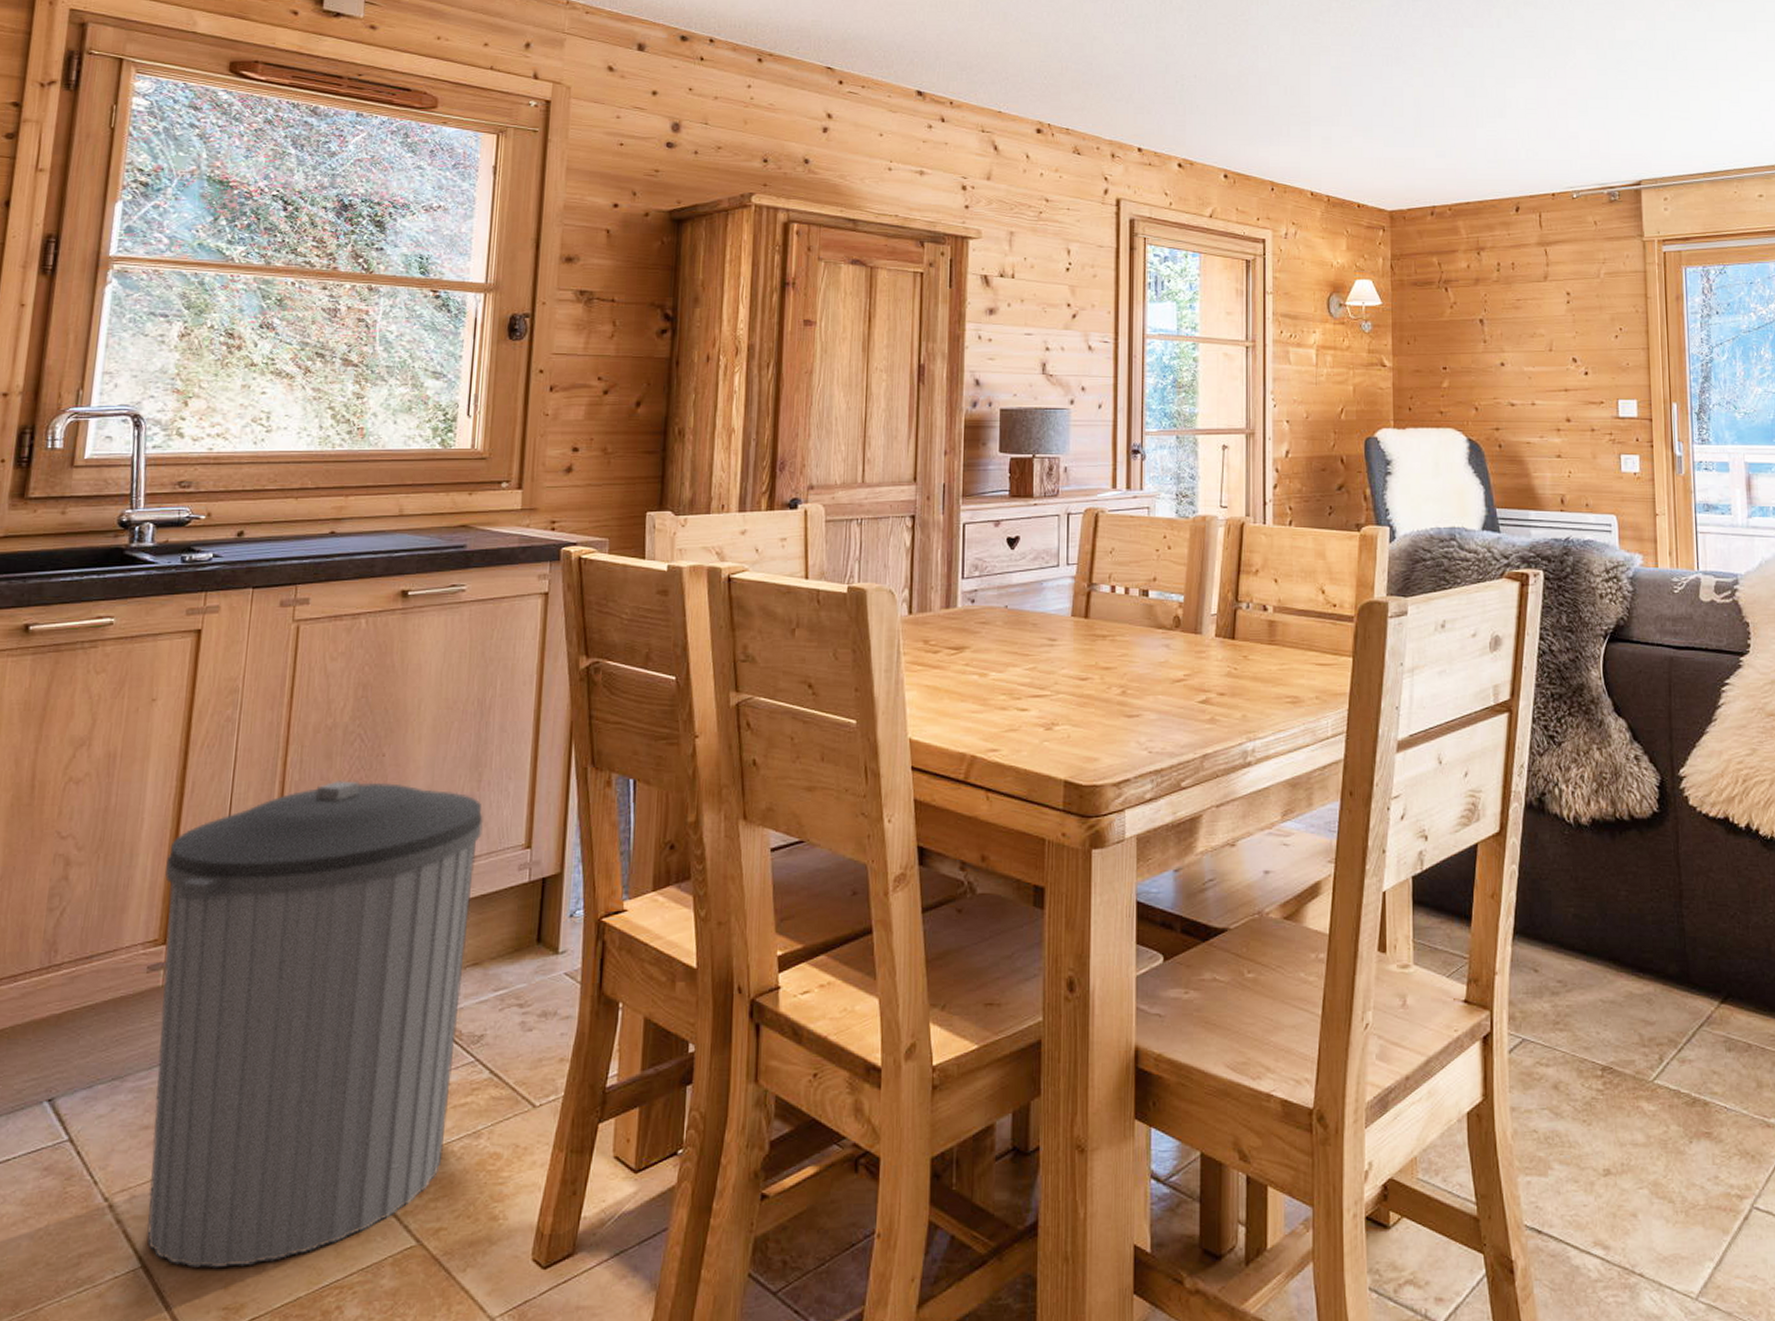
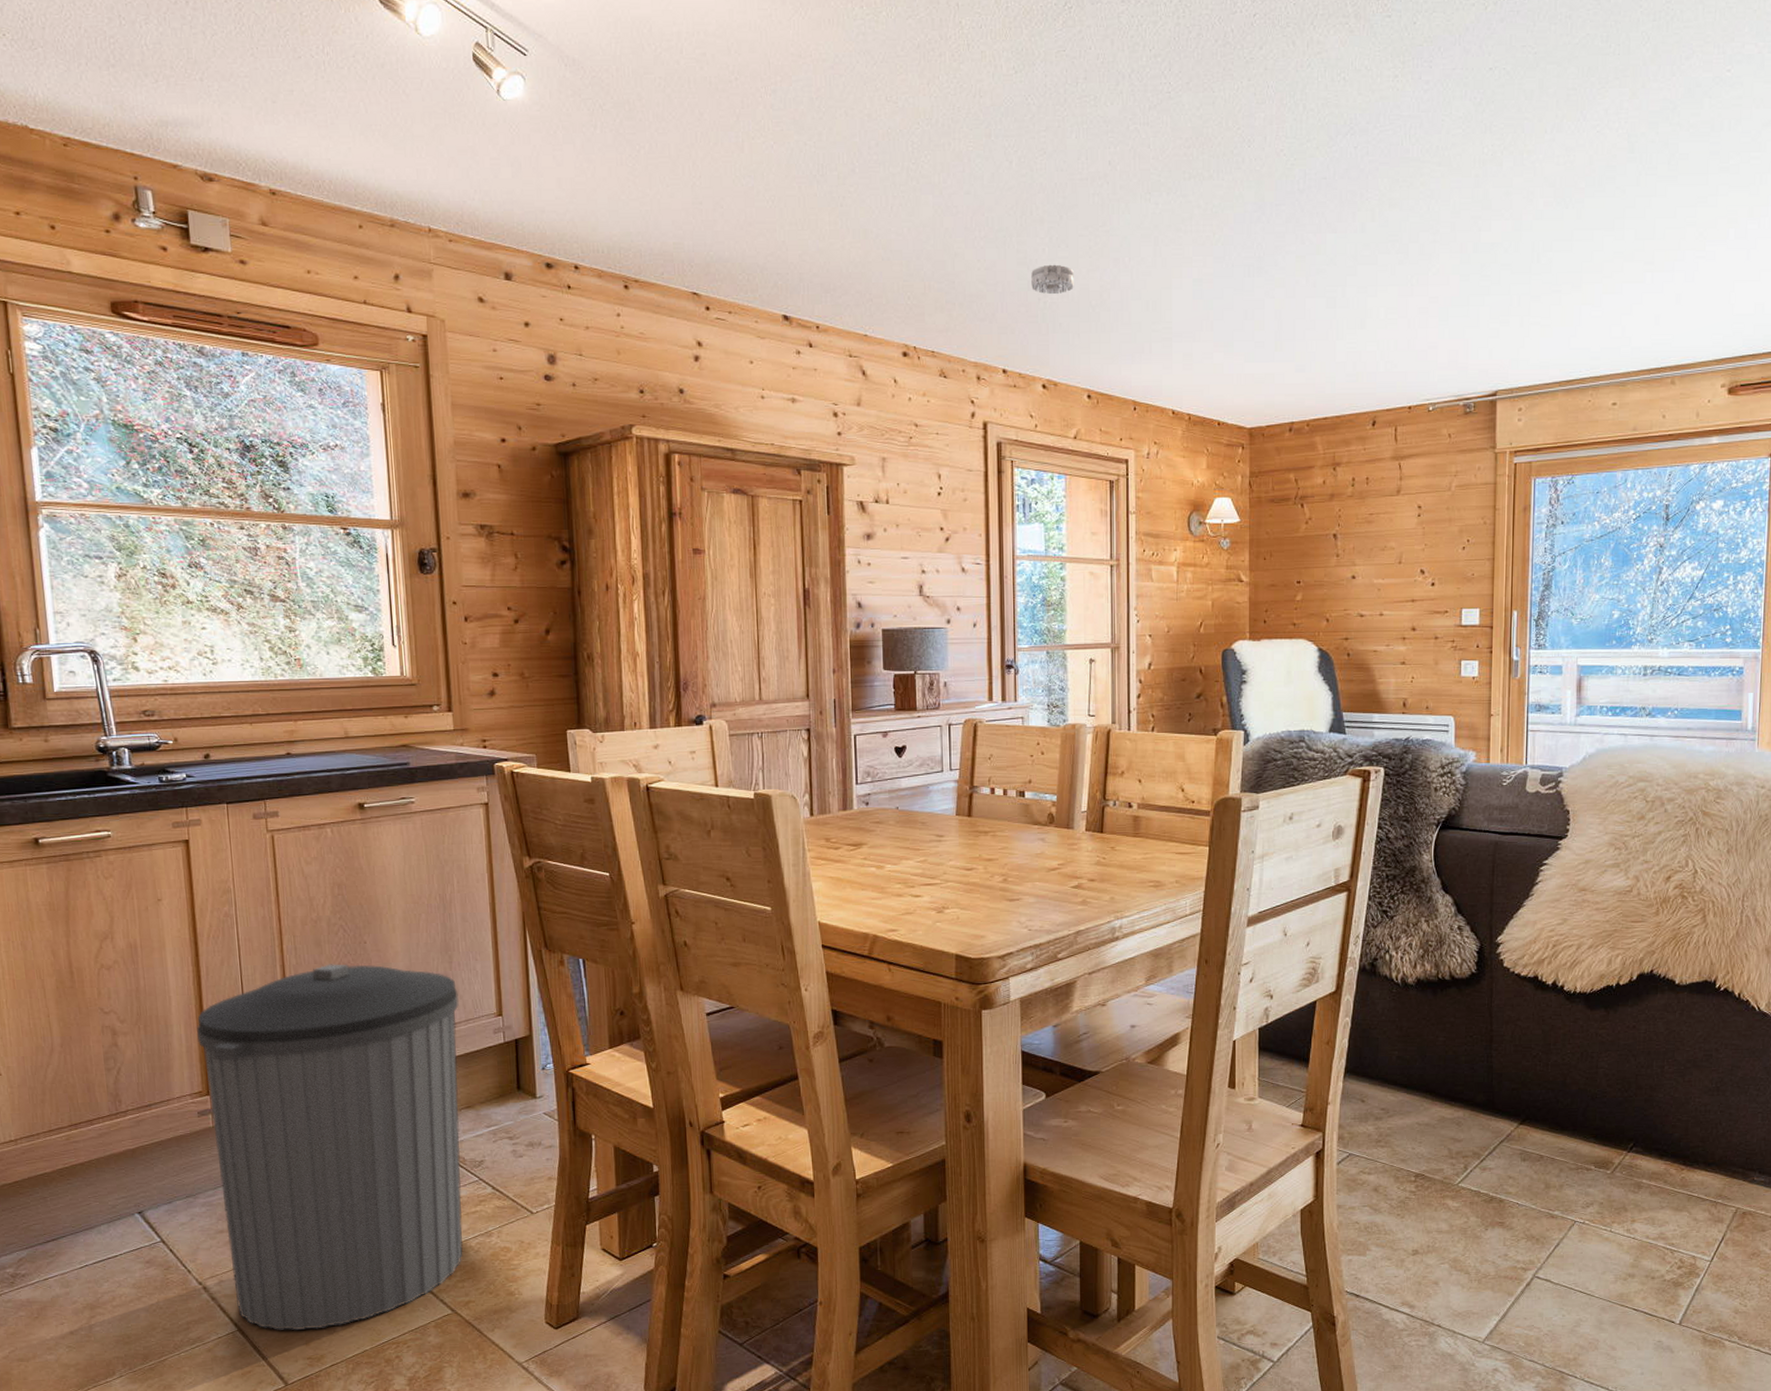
smoke detector: none [1169,49,1212,78] -> present [1031,264,1074,295]

